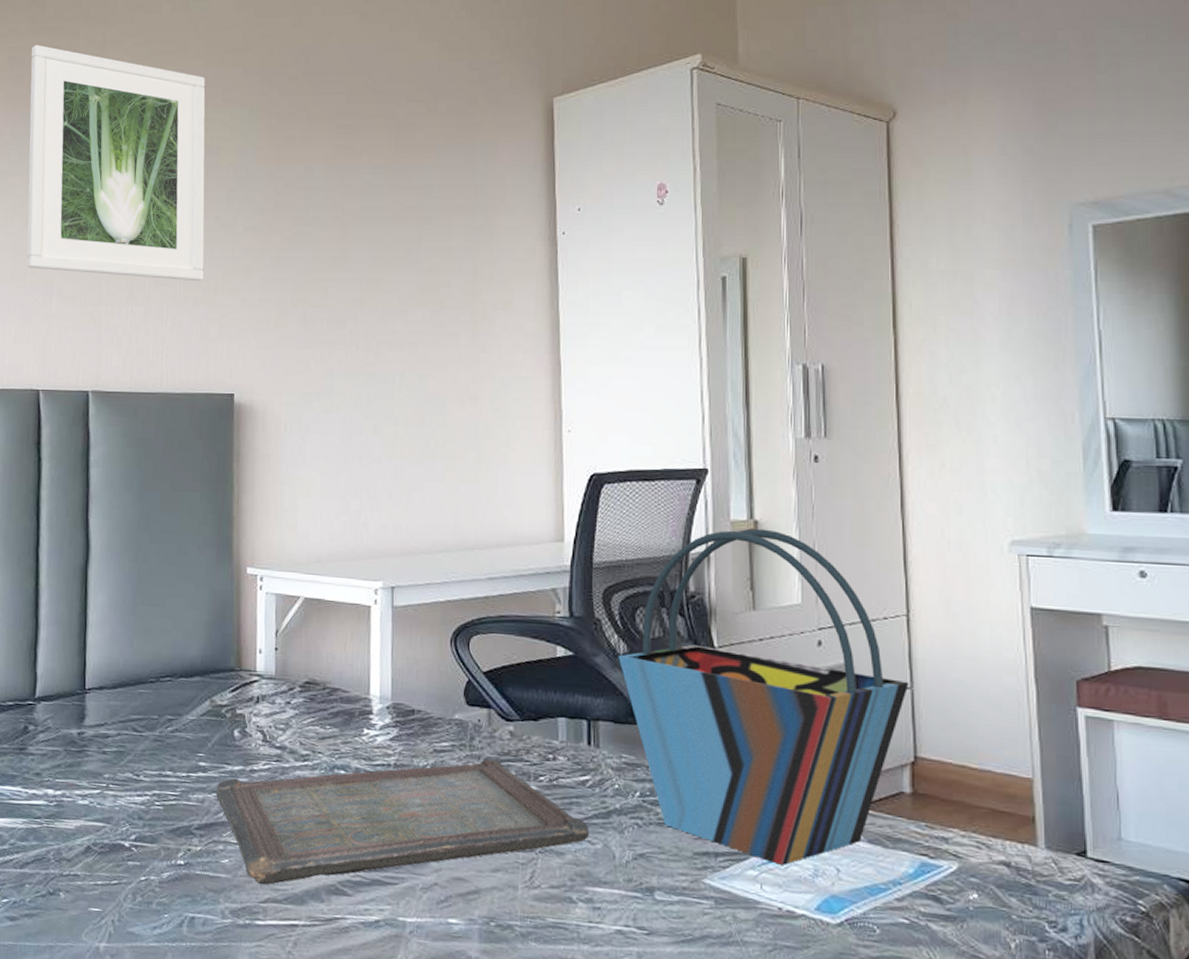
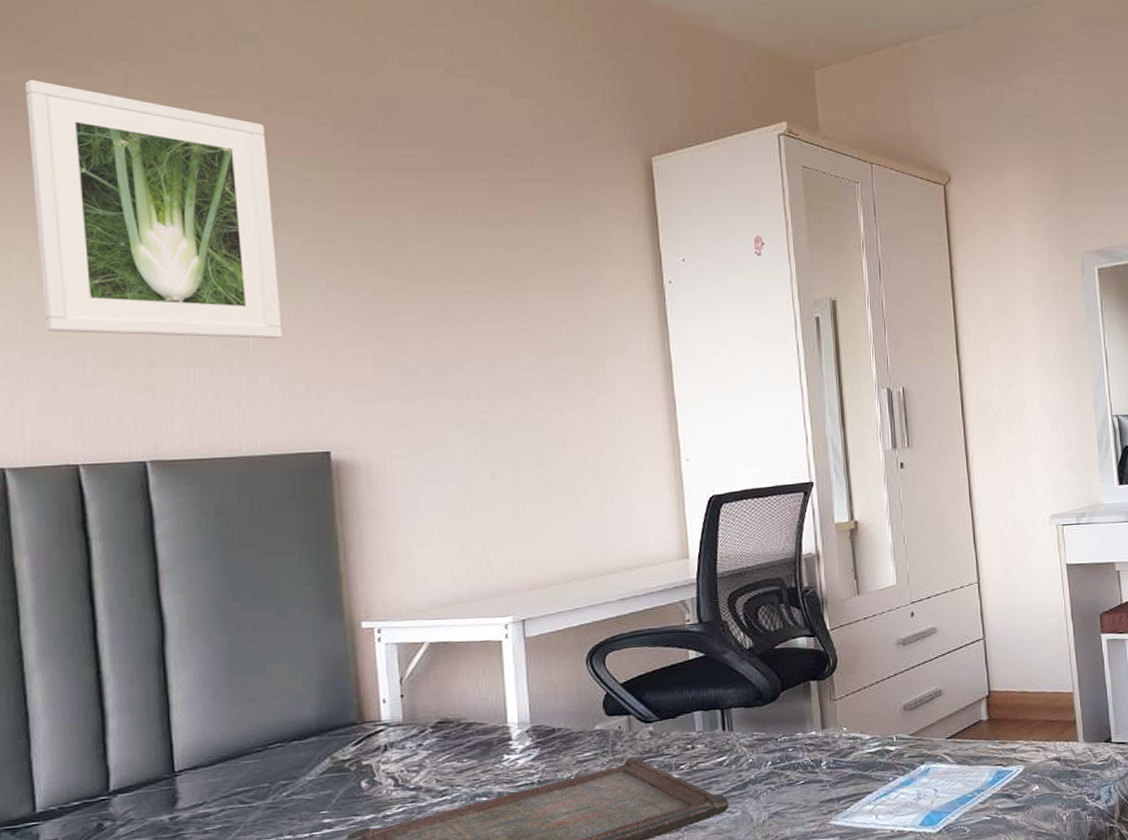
tote bag: present [618,528,909,865] -> none [745,527,982,796]

